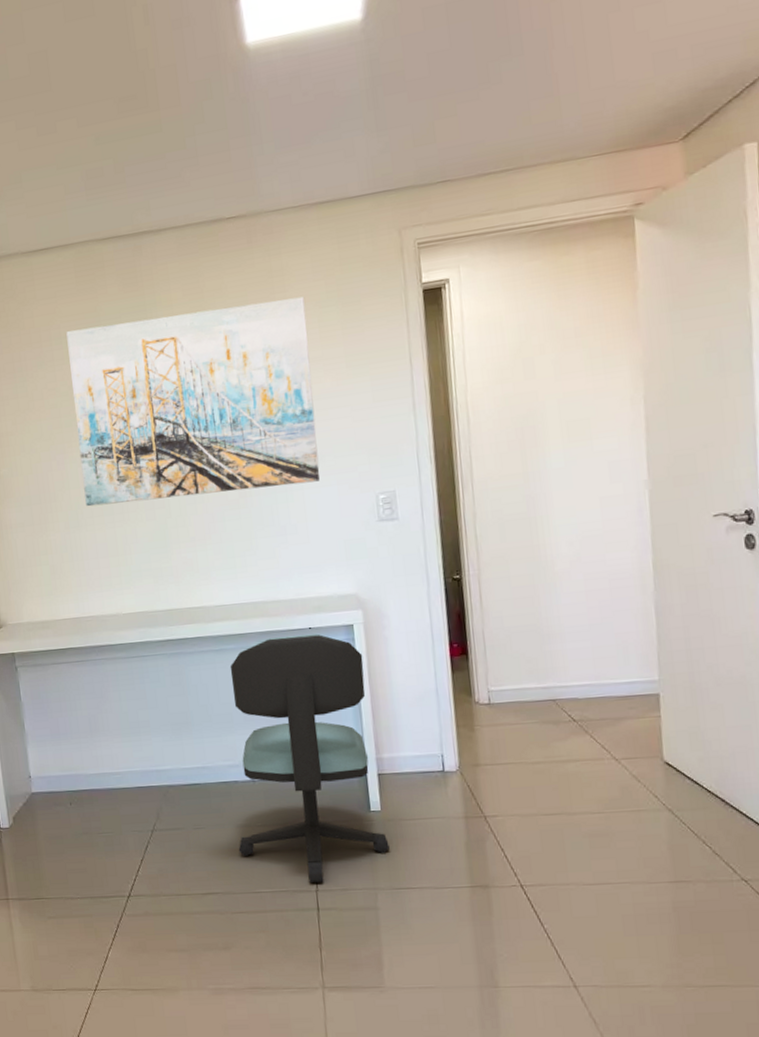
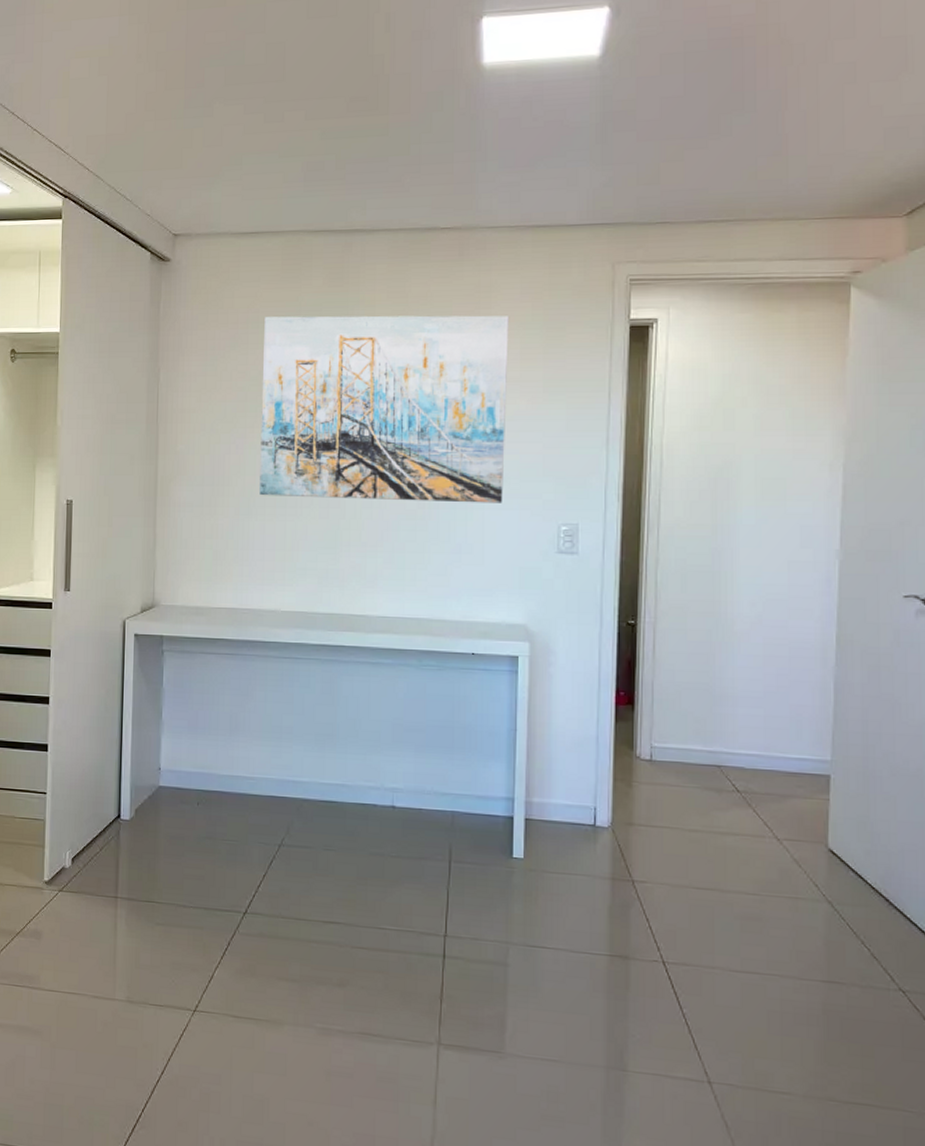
office chair: present [230,633,390,883] -> none [368,658,528,928]

